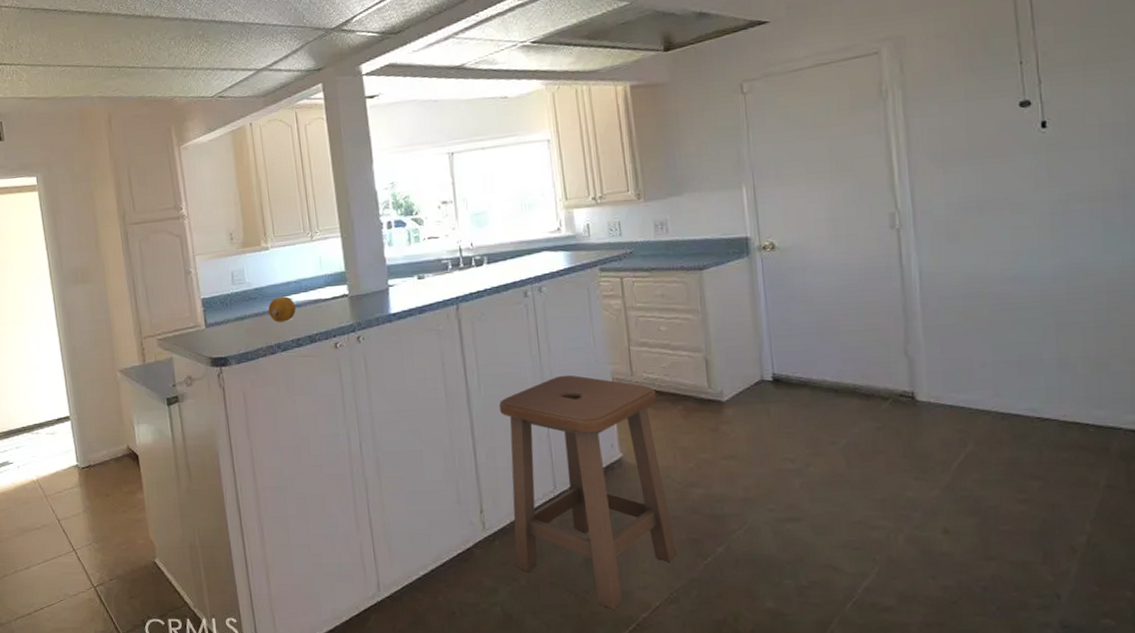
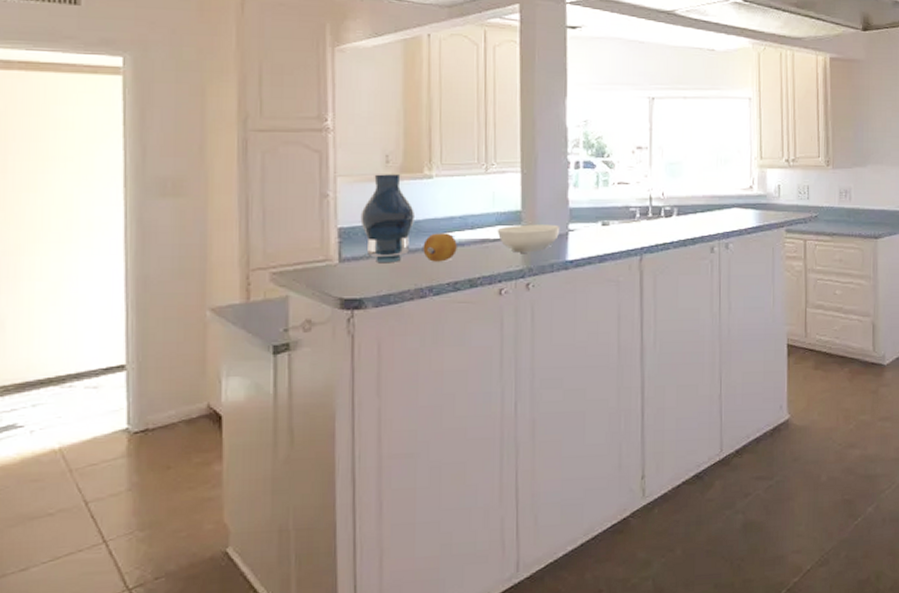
vase: none [217,249,259,327] -> present [360,174,414,264]
bowl: none [326,281,381,310] -> present [497,224,560,253]
stool: present [499,375,677,610] -> none [673,334,831,576]

